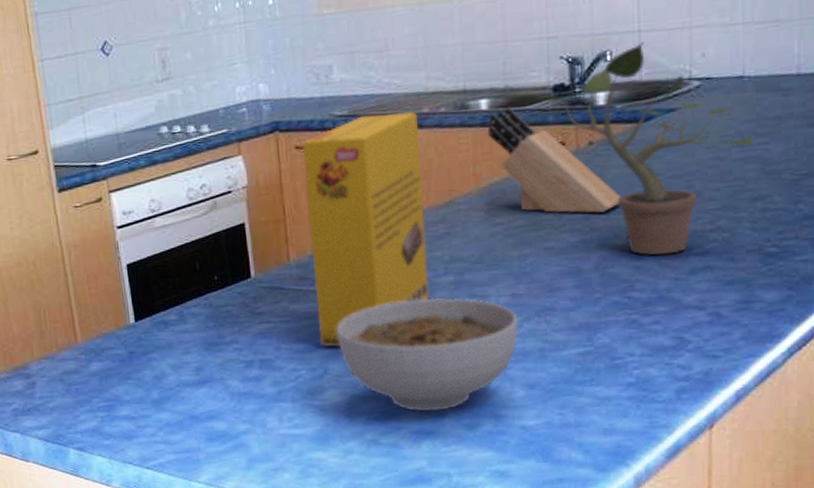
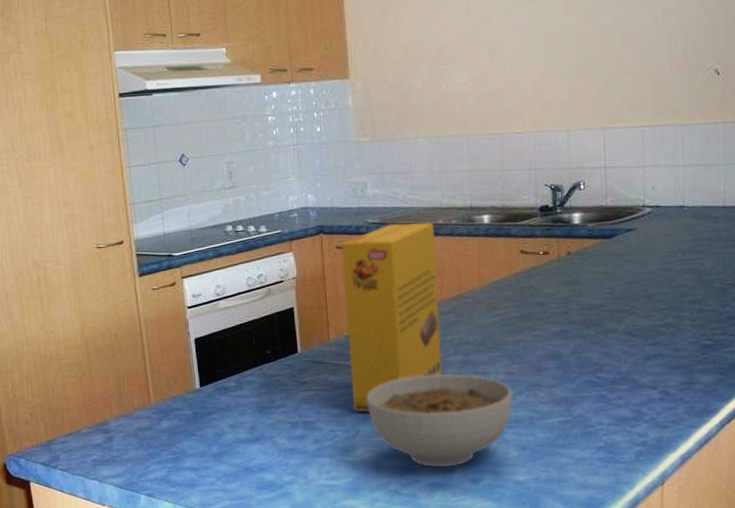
knife block: present [487,107,621,214] -> none [489,222,592,309]
potted plant: present [534,42,753,256] -> none [525,176,692,344]

